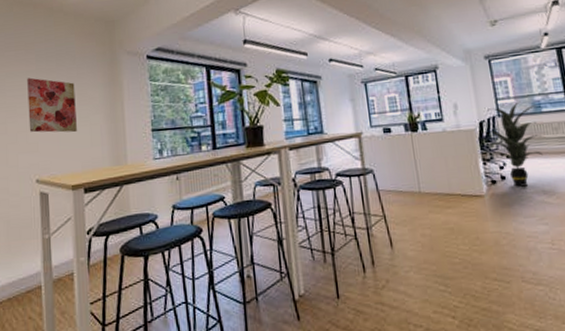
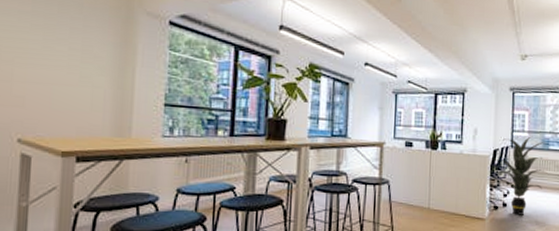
wall art: present [27,77,77,133] -> none [15,19,79,93]

